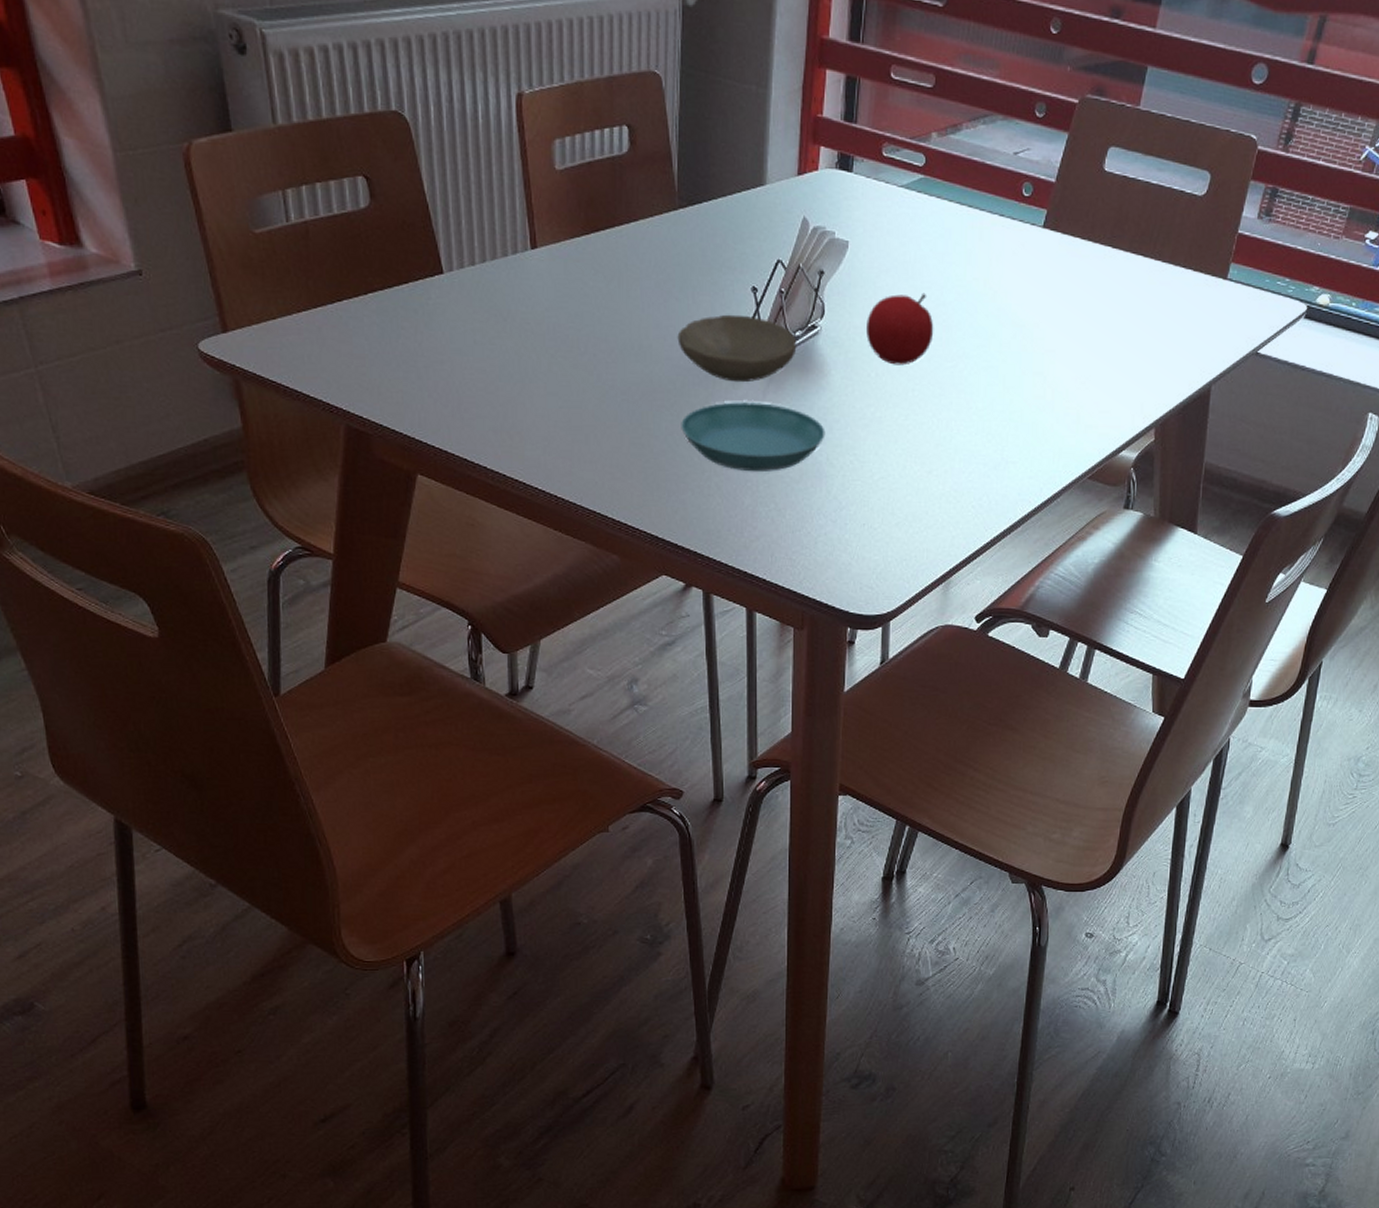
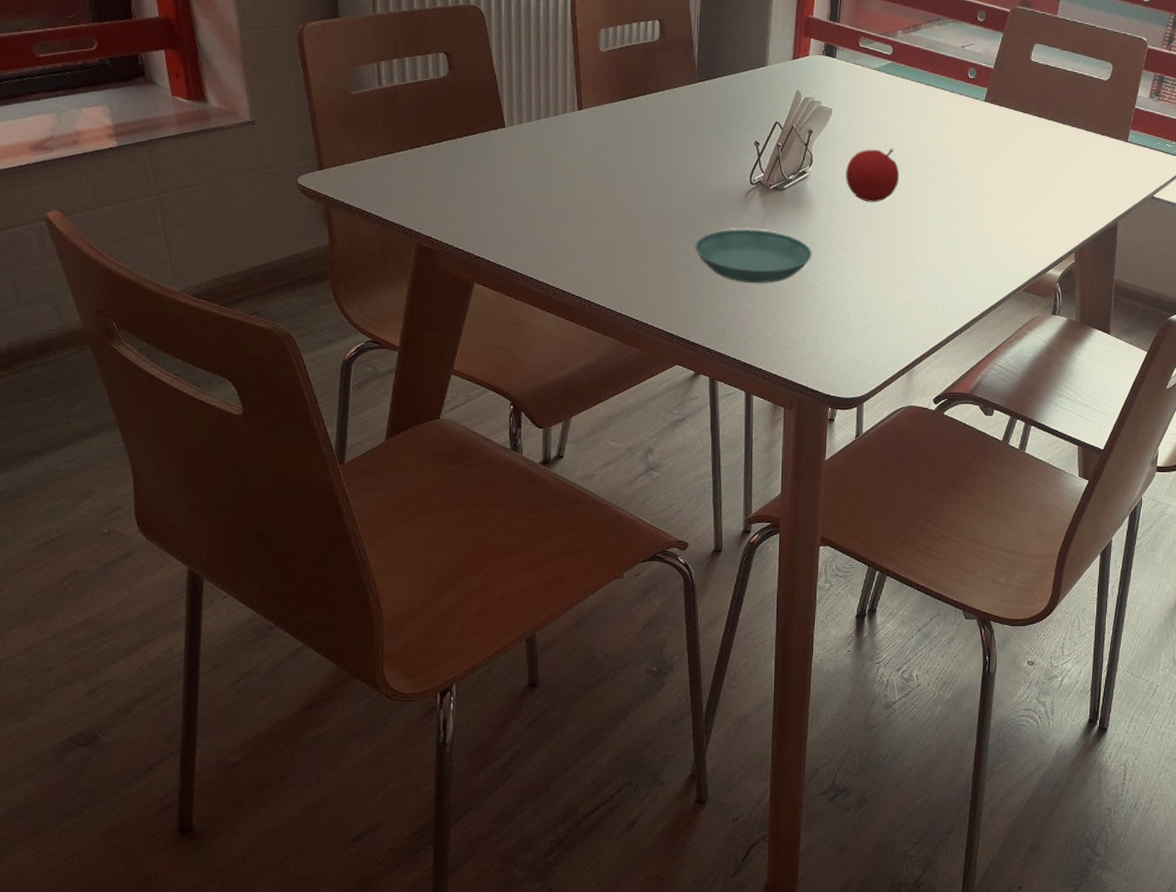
bowl: present [677,314,797,383] -> none [694,162,790,214]

